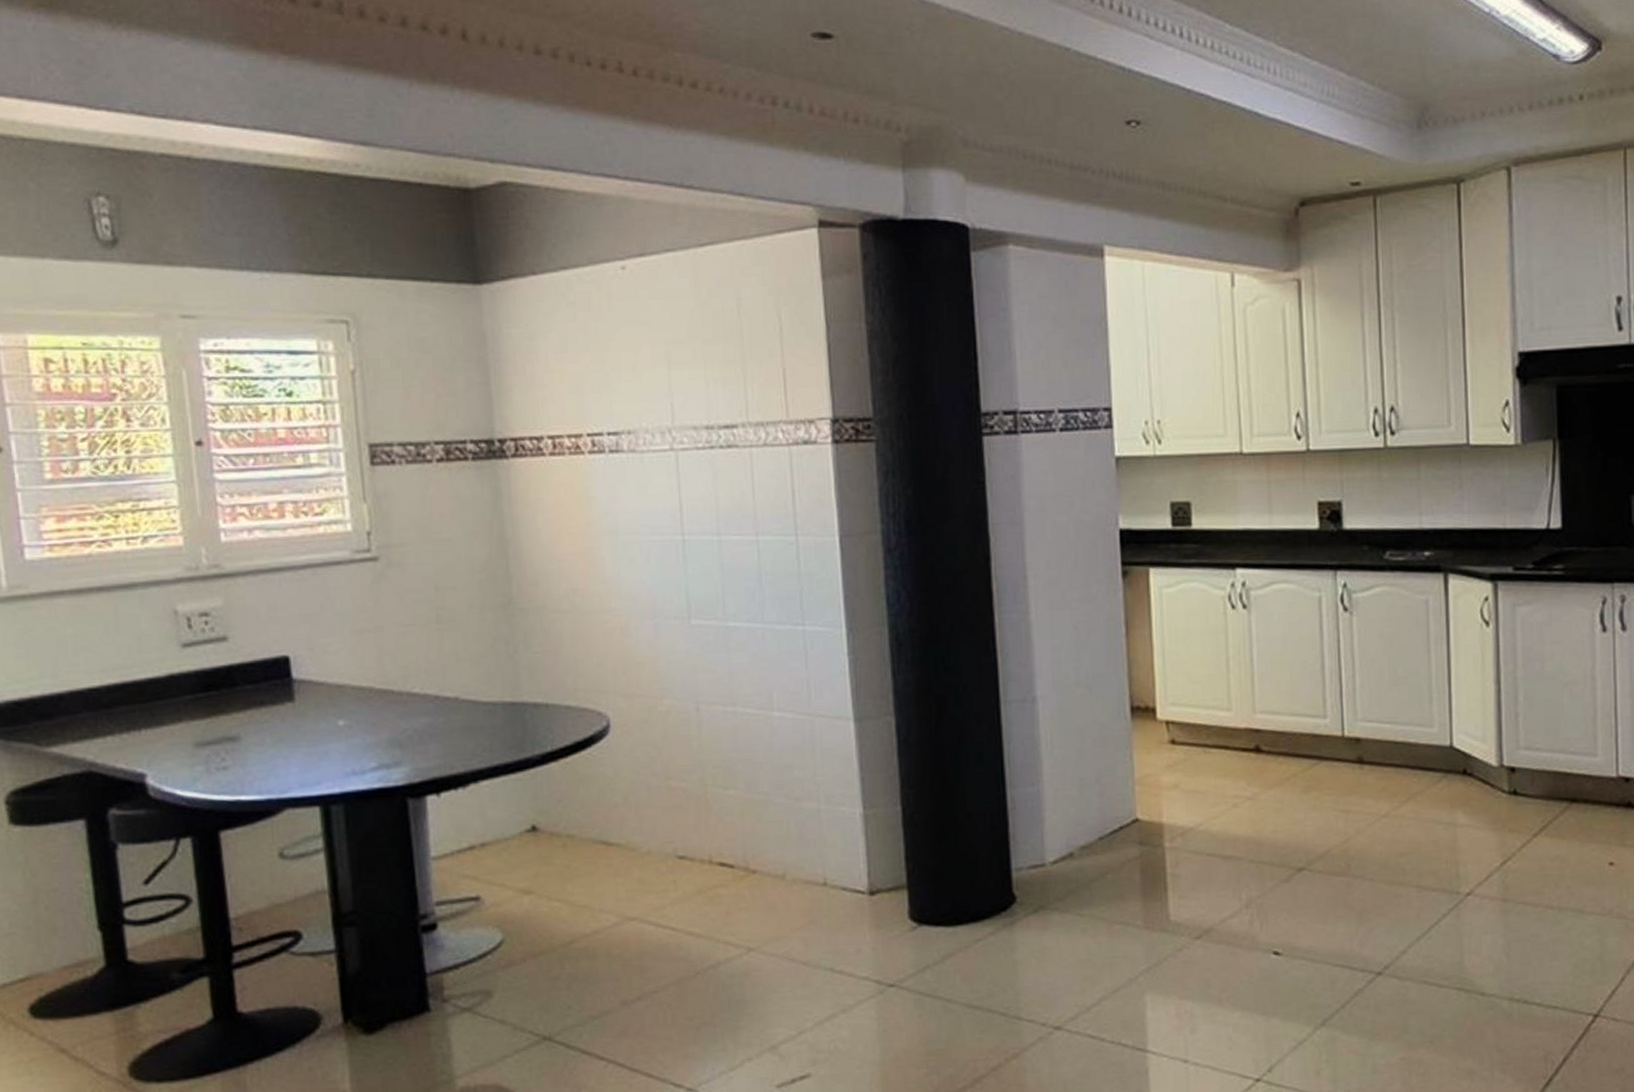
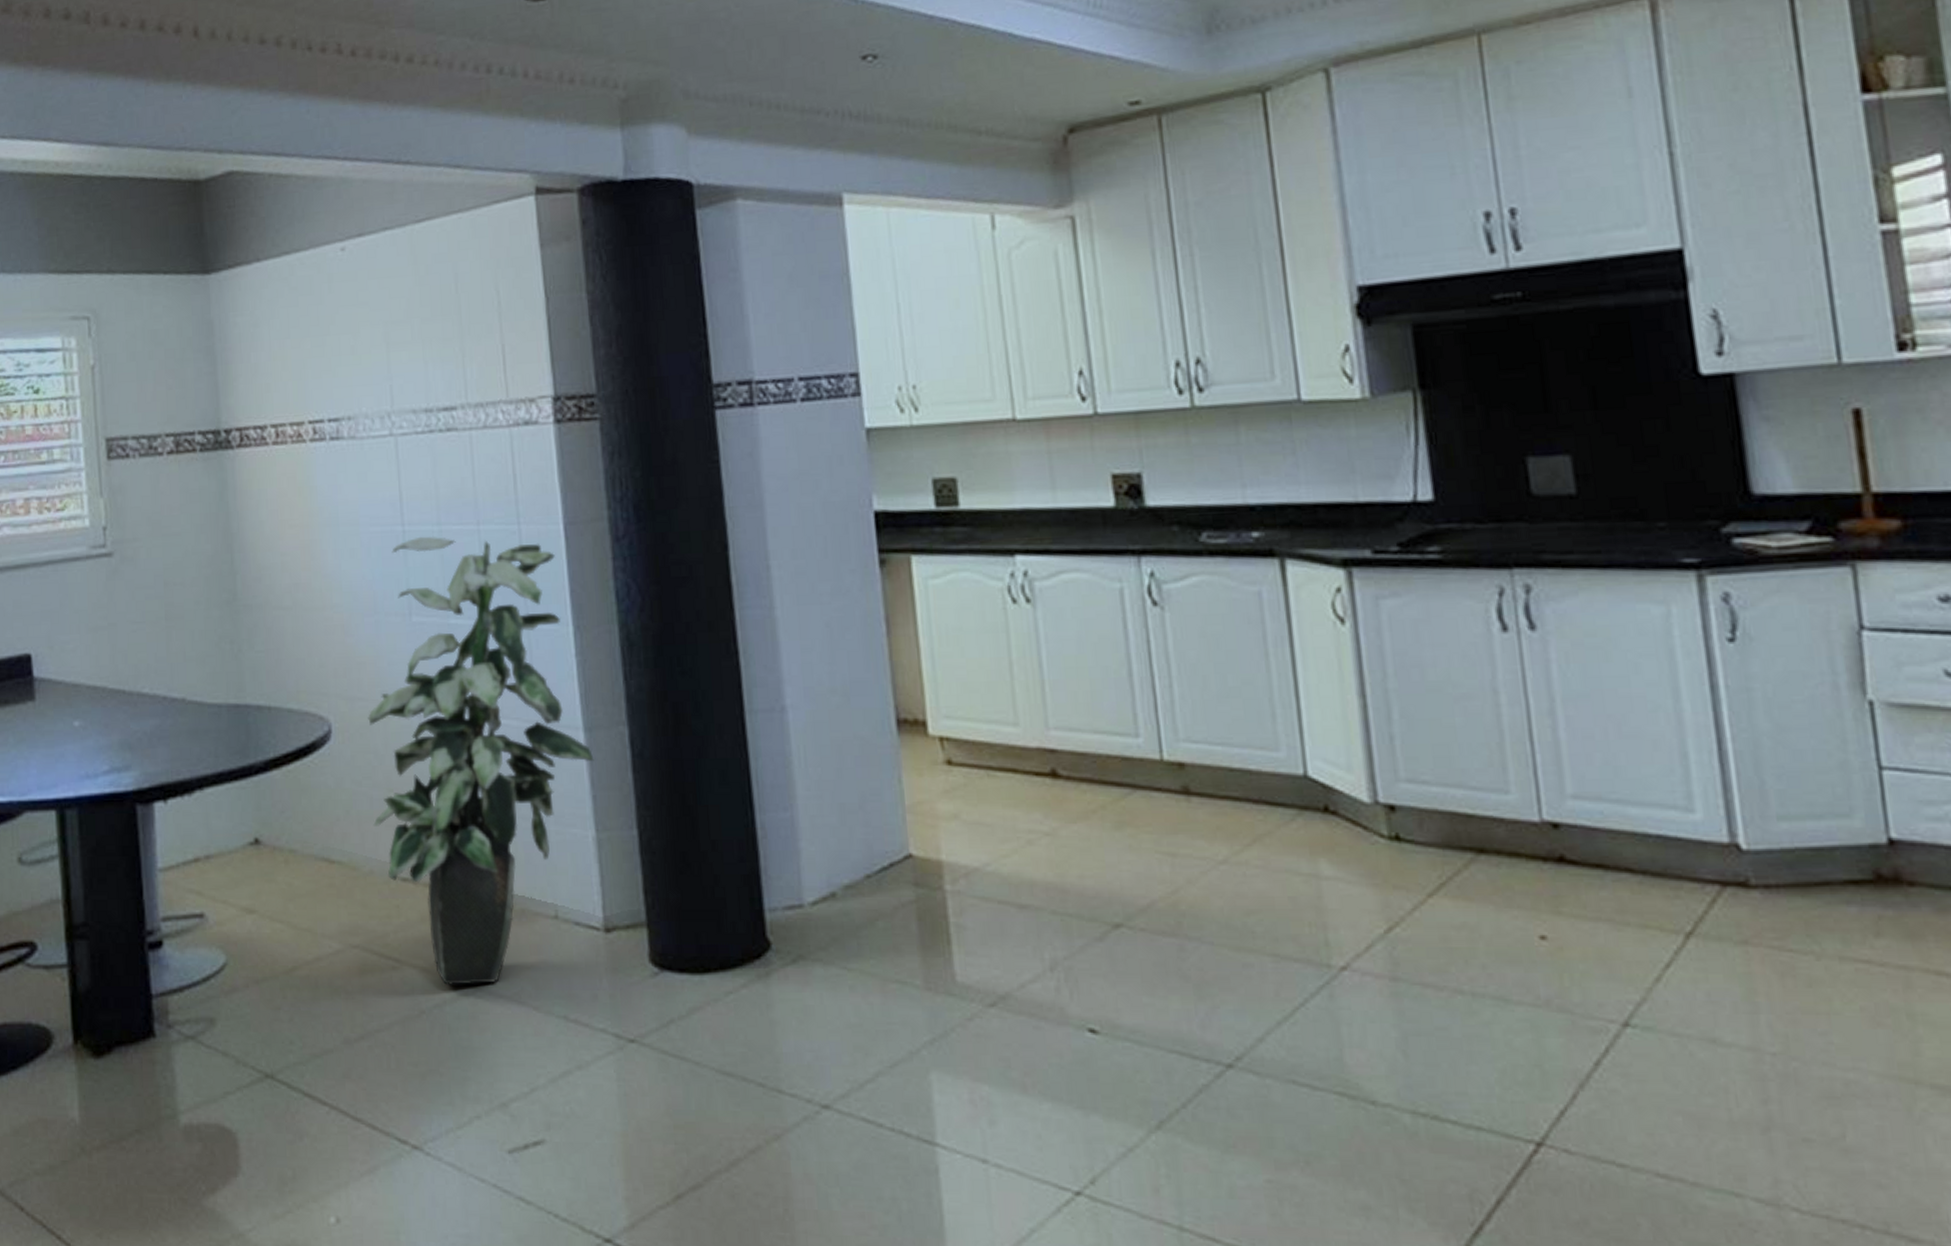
indoor plant: none [646,545,863,948] -> present [368,536,594,985]

